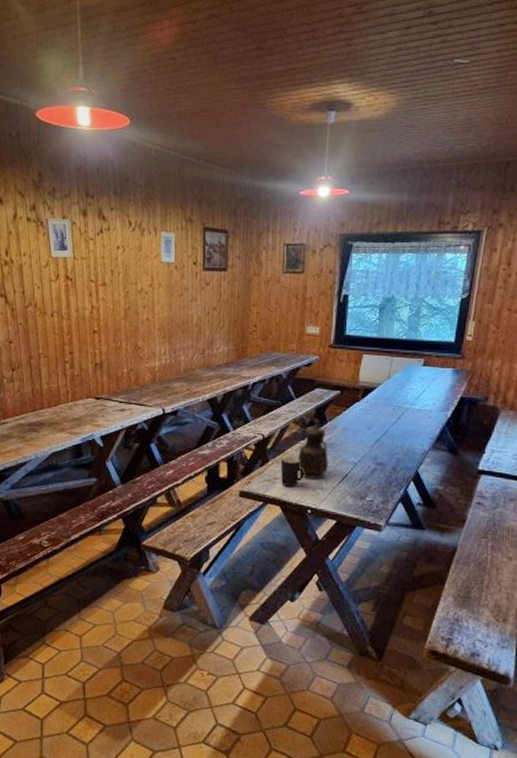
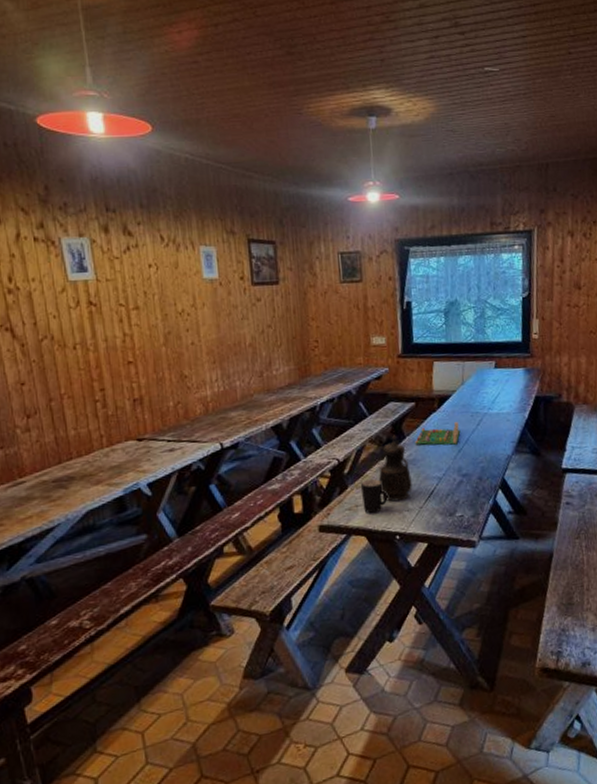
board game: none [336,413,381,434] -> present [415,422,461,445]

